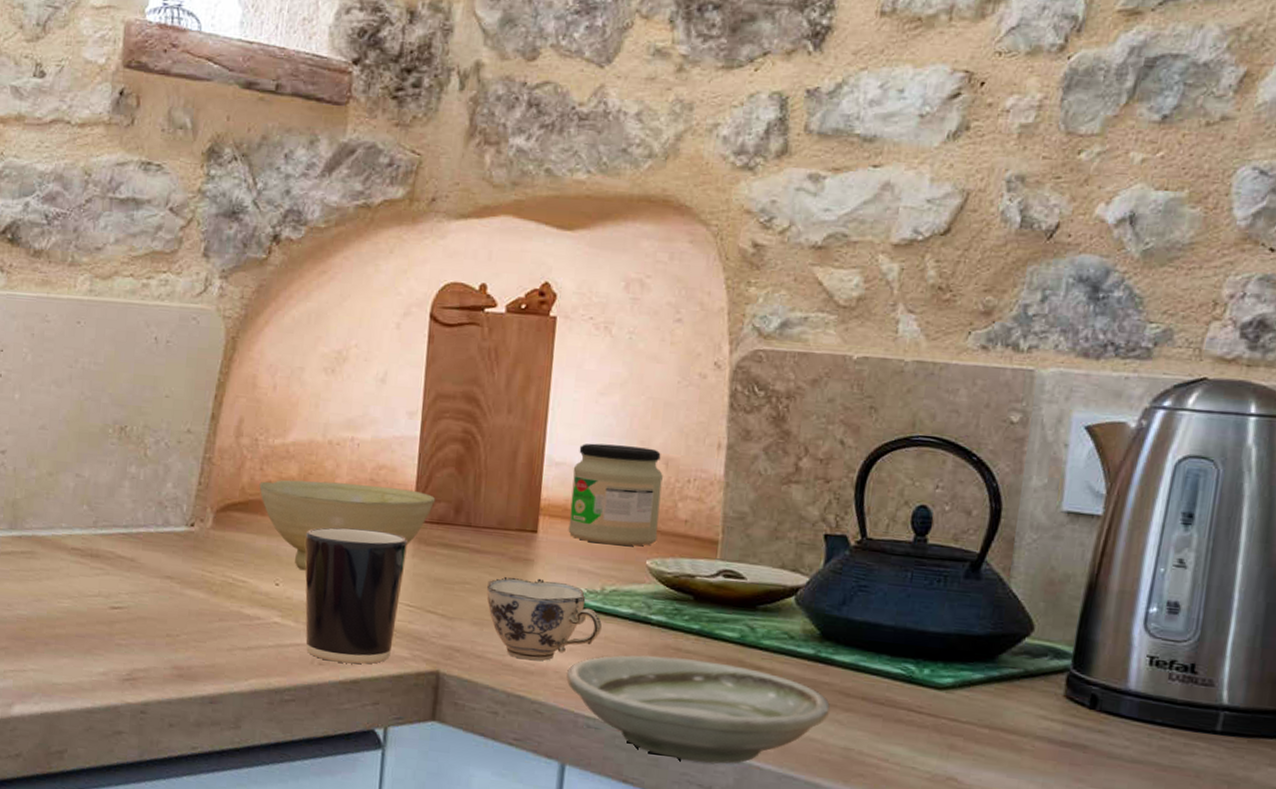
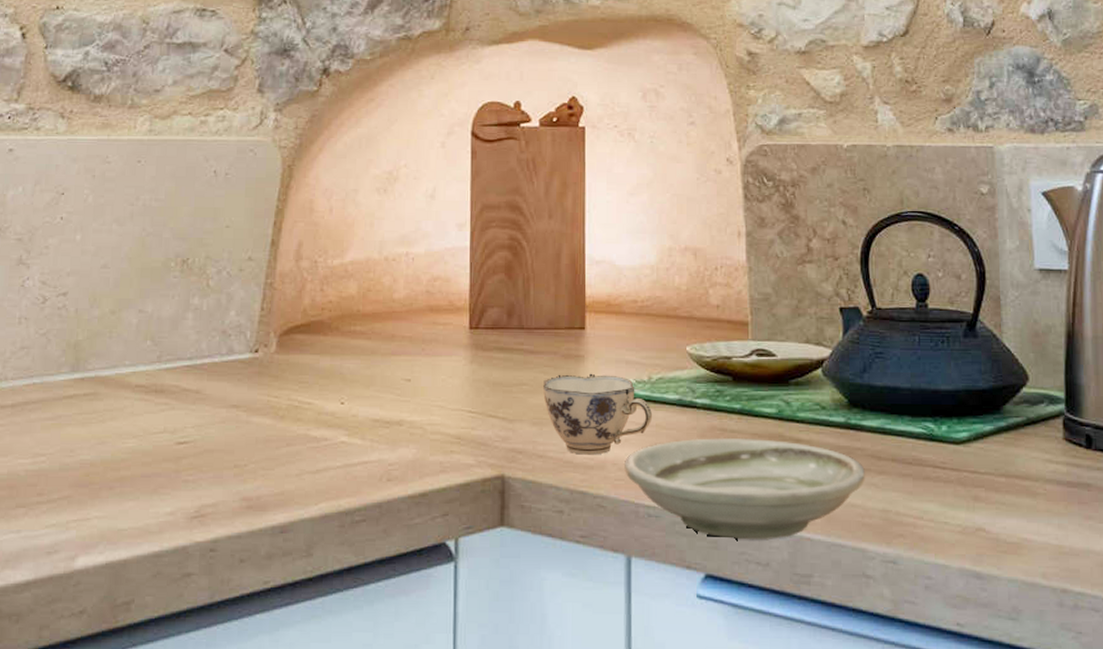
bowl: present [259,480,436,571] -> none [320,297,489,387]
mug: present [305,527,408,664] -> none [367,340,465,476]
jar: present [568,443,663,546] -> none [612,240,694,335]

